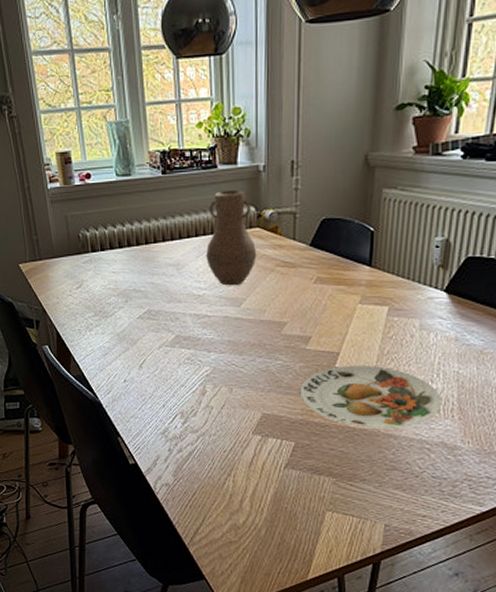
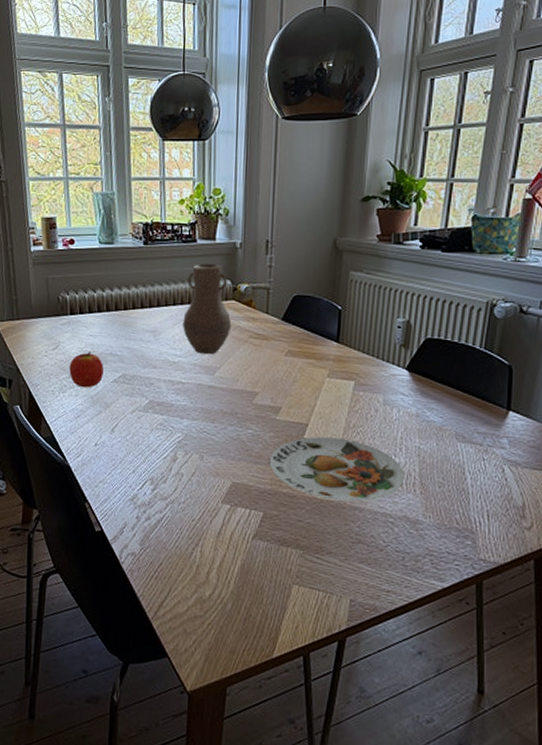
apple: none [94,289,128,325] -> present [69,352,104,388]

